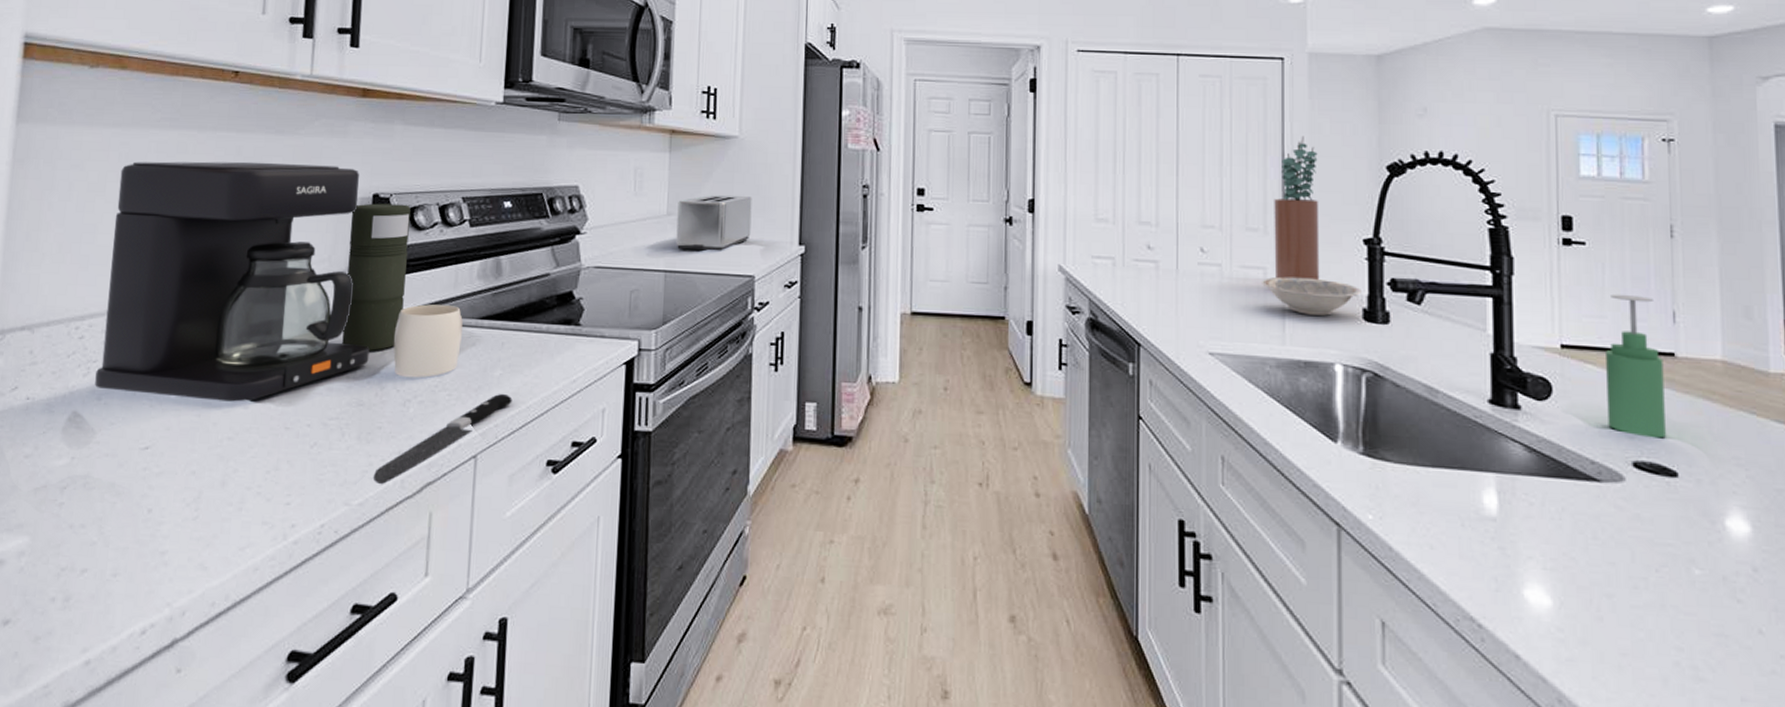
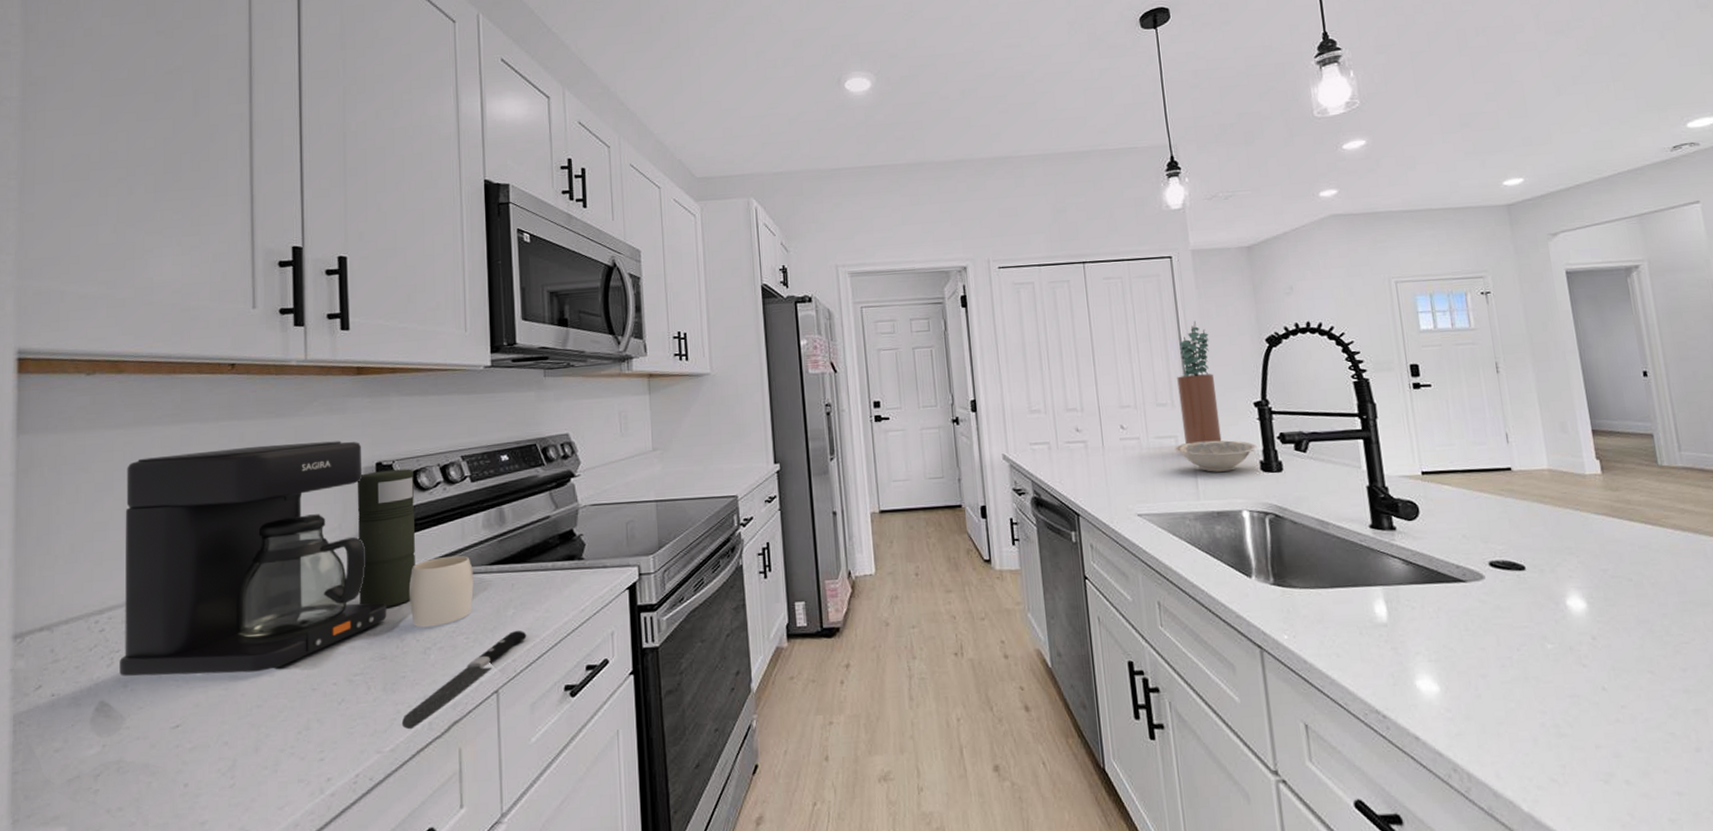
toaster: present [676,194,752,251] -> none [661,425,730,480]
soap dispenser: present [1606,294,1666,438] -> none [1456,423,1512,541]

